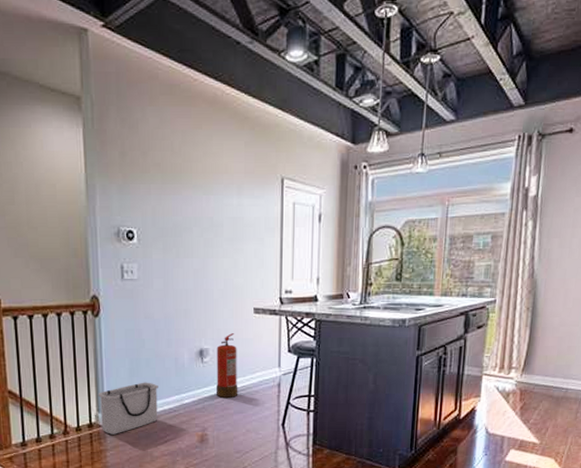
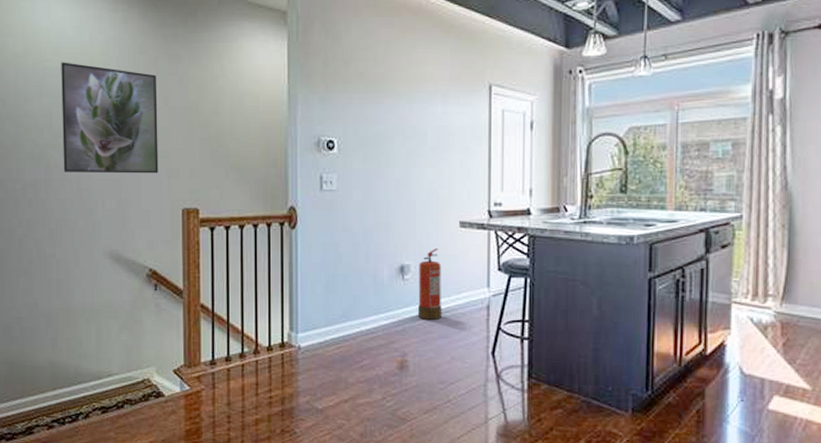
storage bin: present [98,382,158,435] -> none [291,299,355,356]

